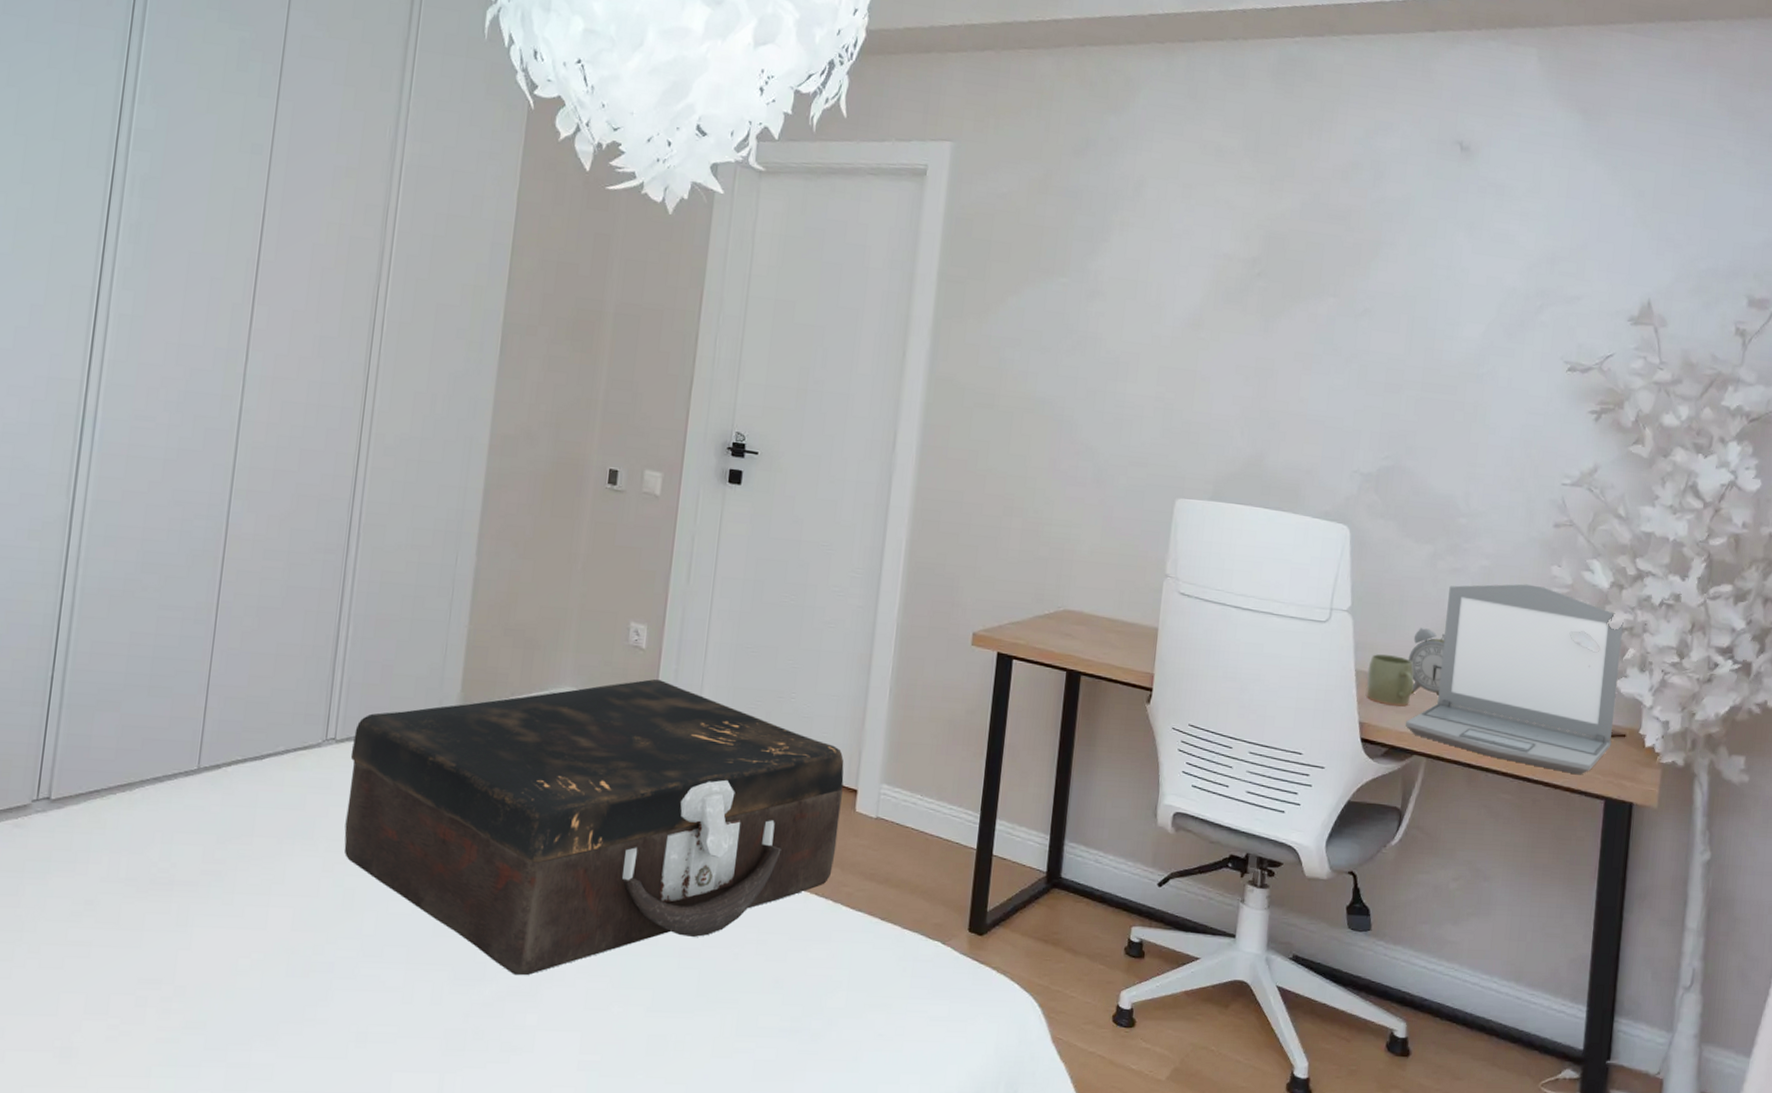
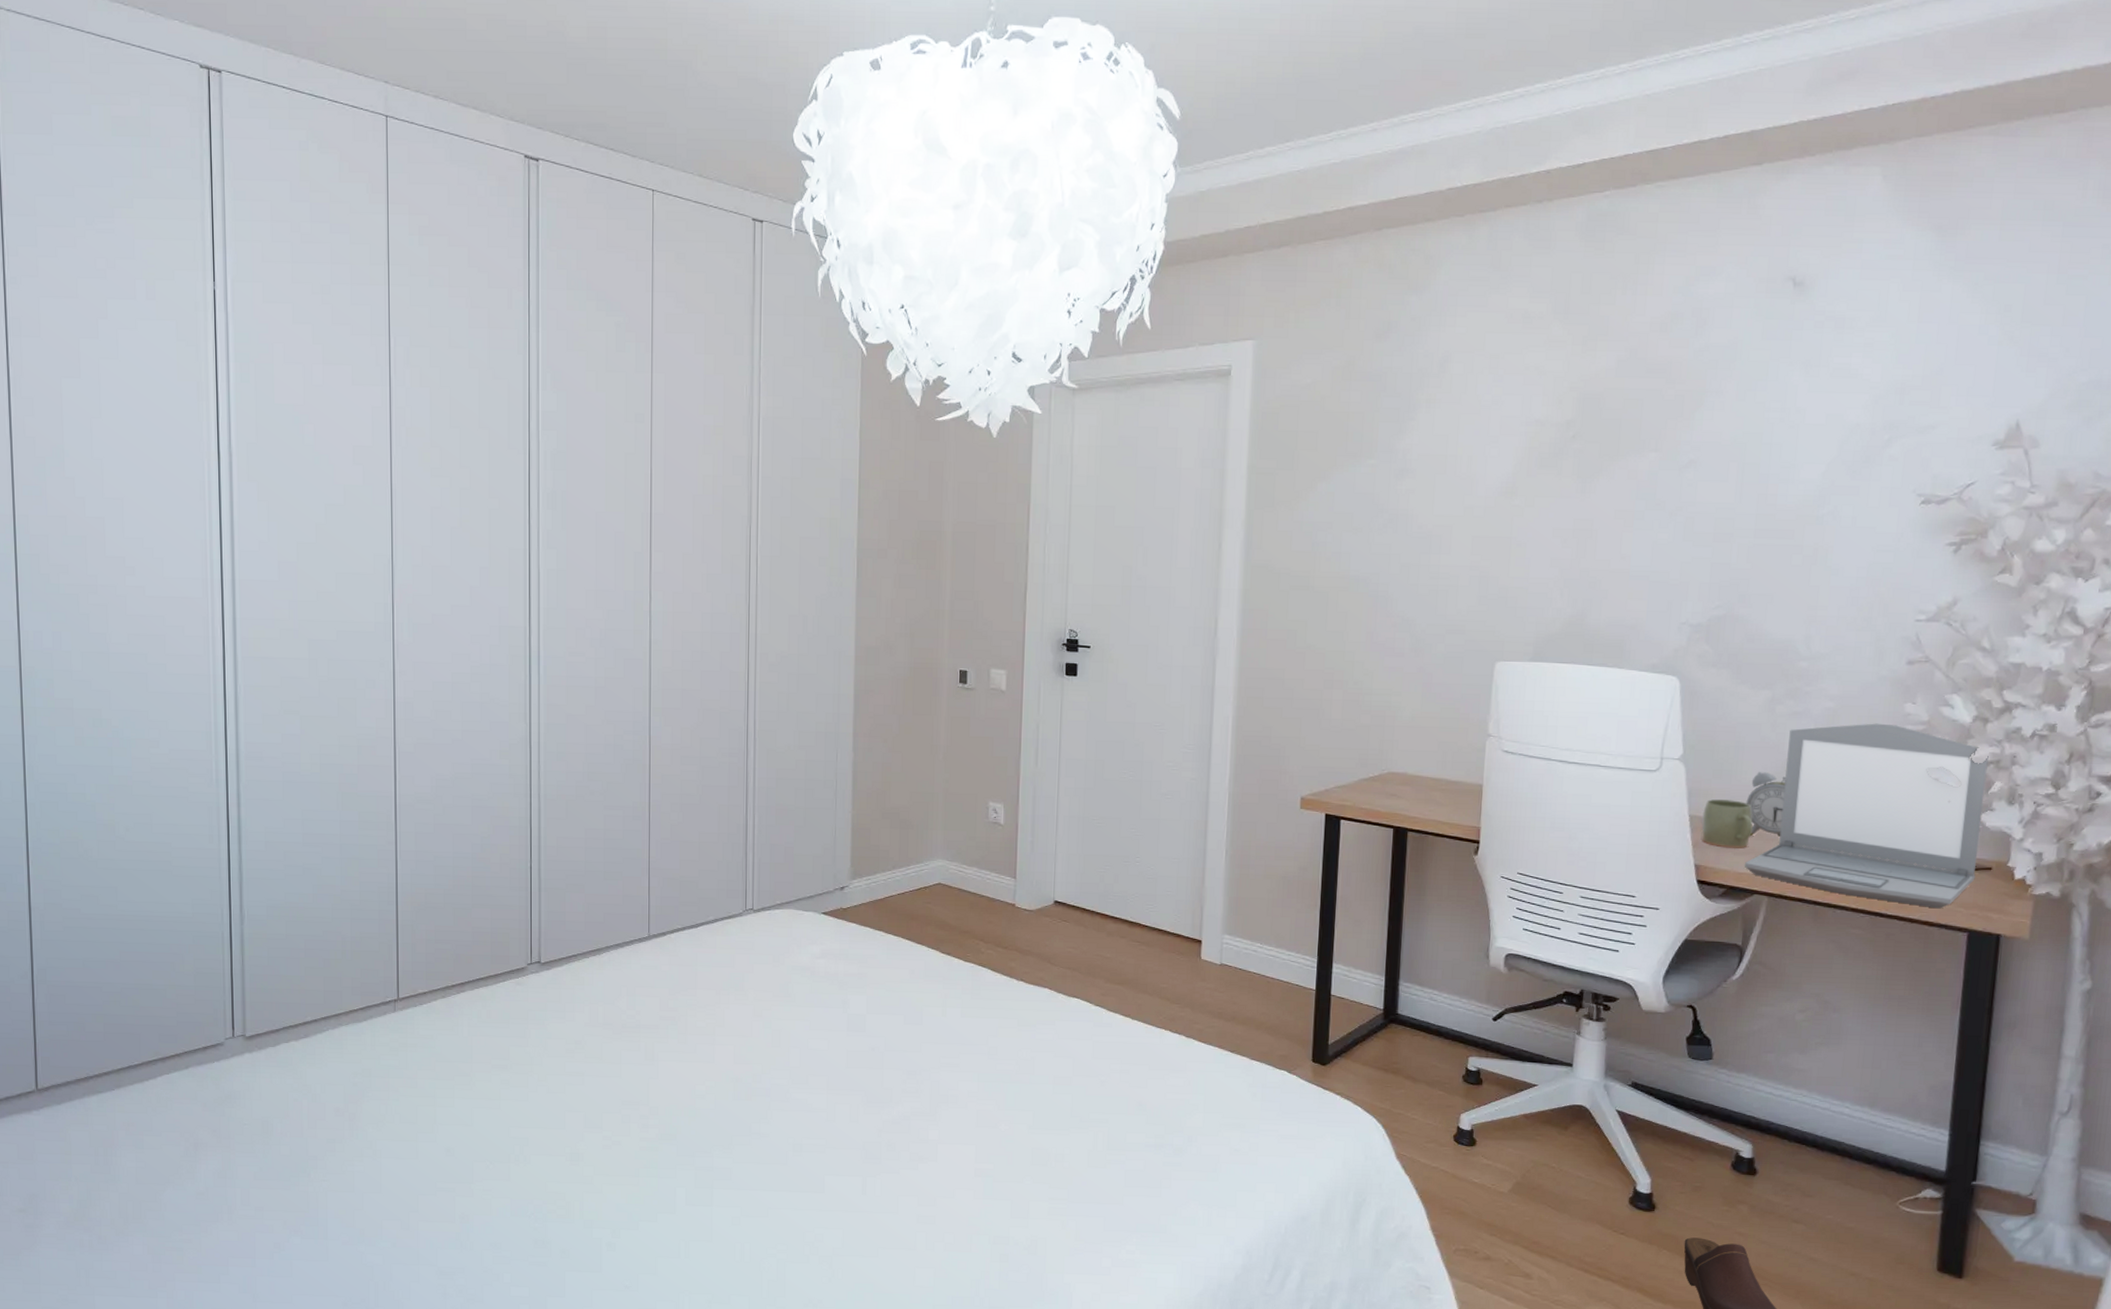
suitcase: present [344,679,844,976] -> none [766,850,1189,1100]

